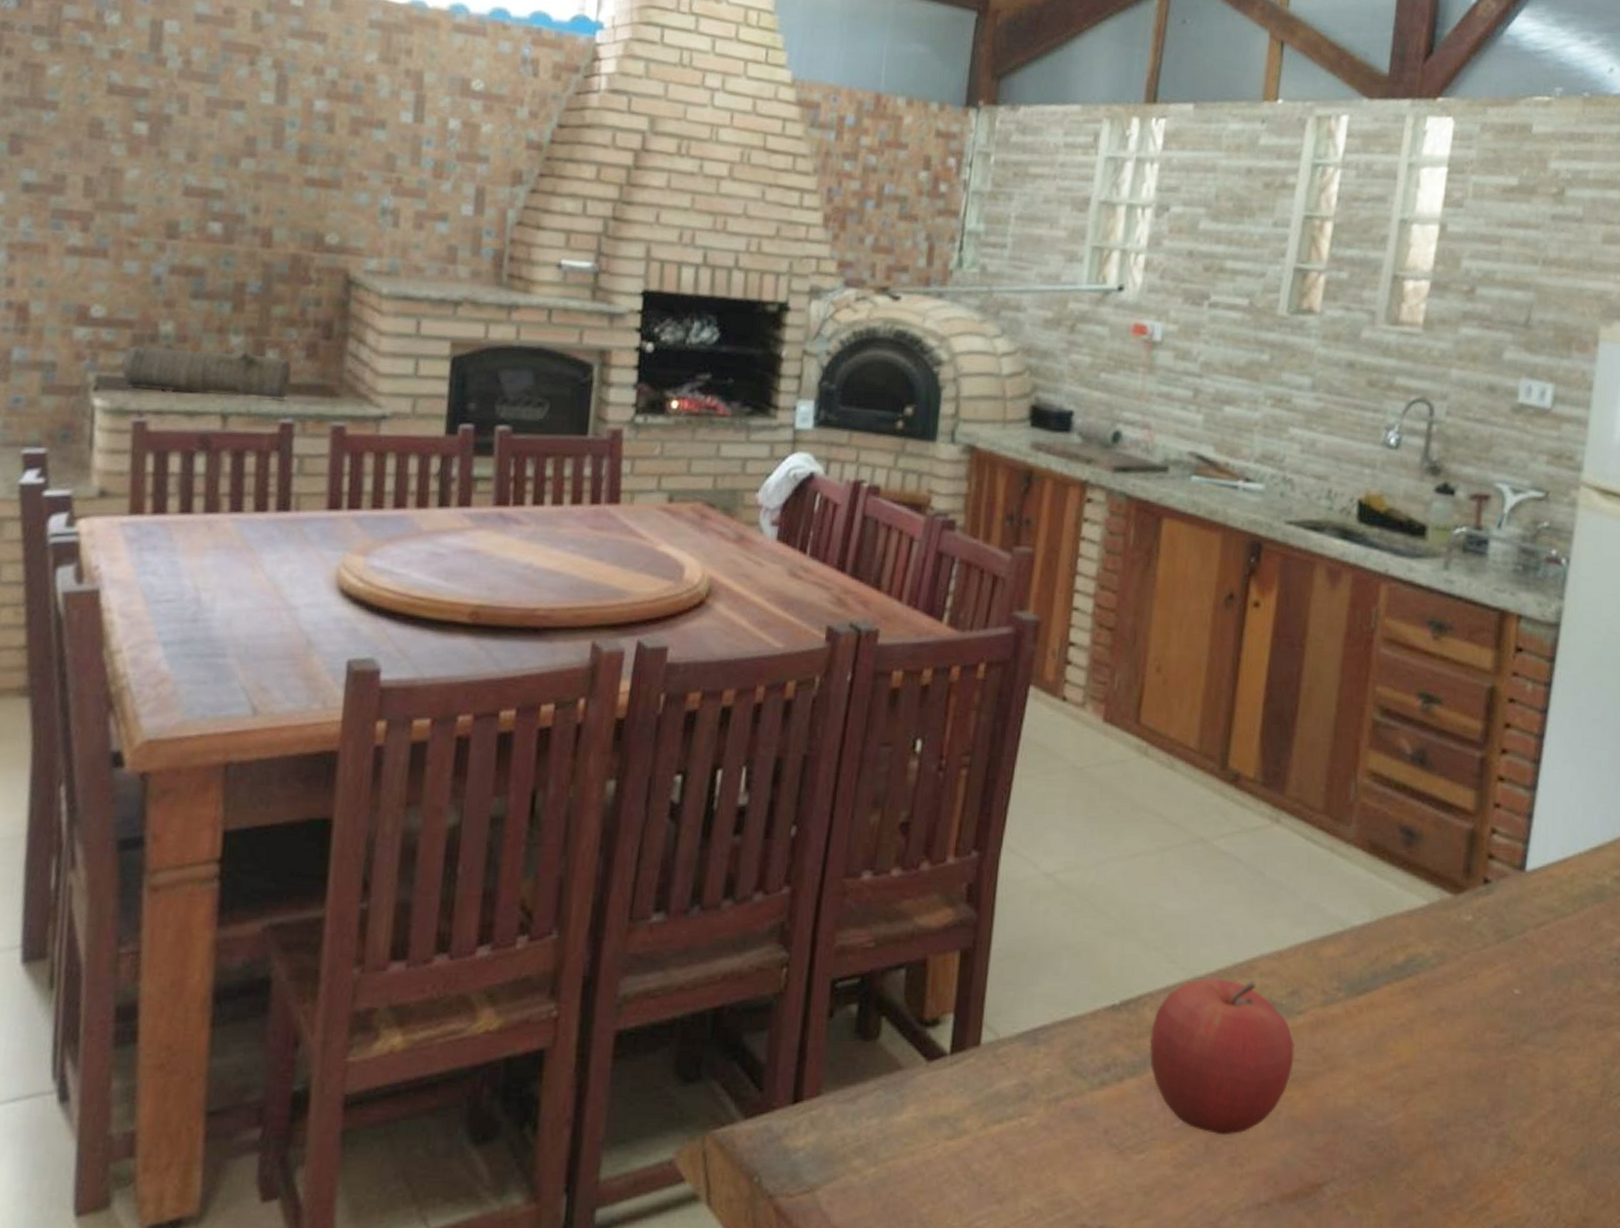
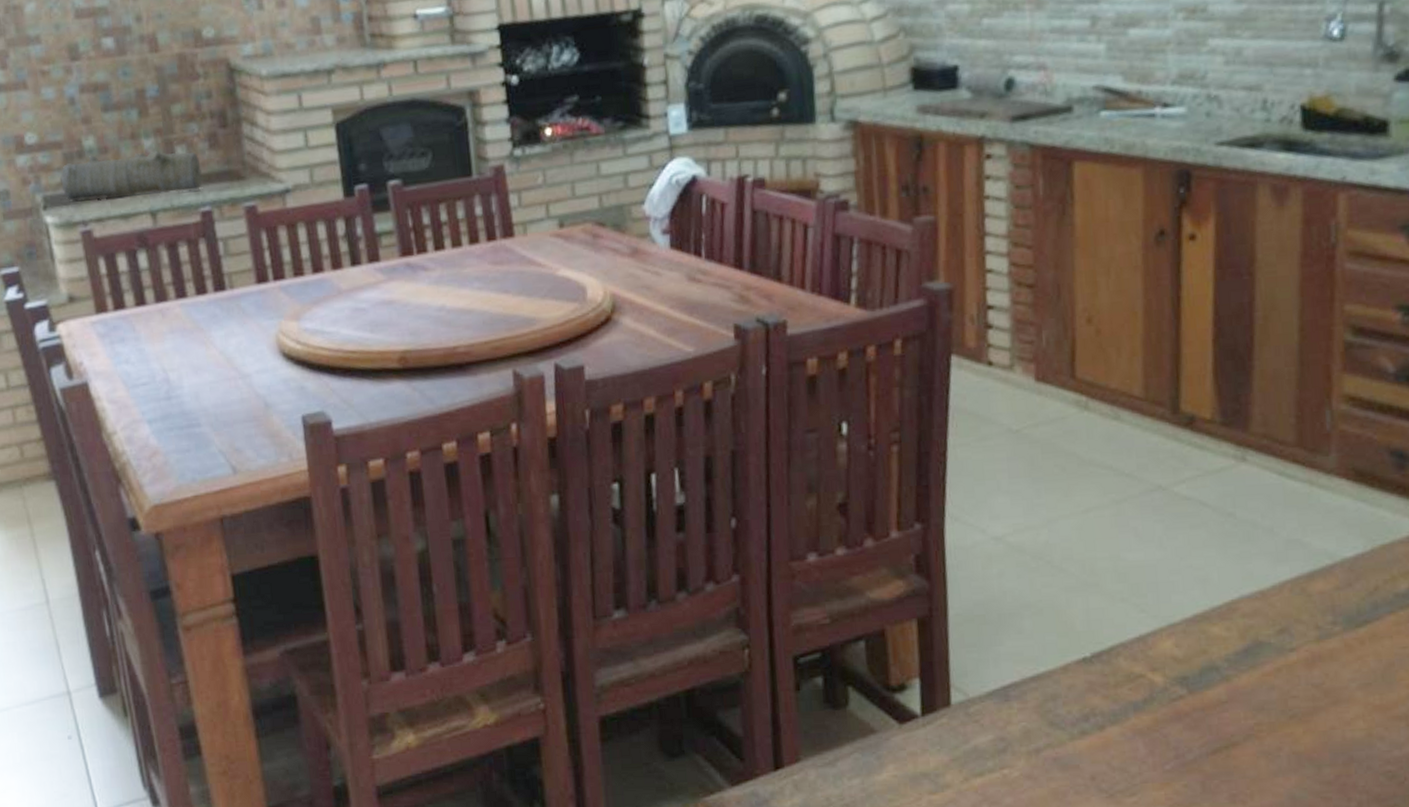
fruit: present [1149,978,1294,1136] -> none [1127,622,1291,775]

